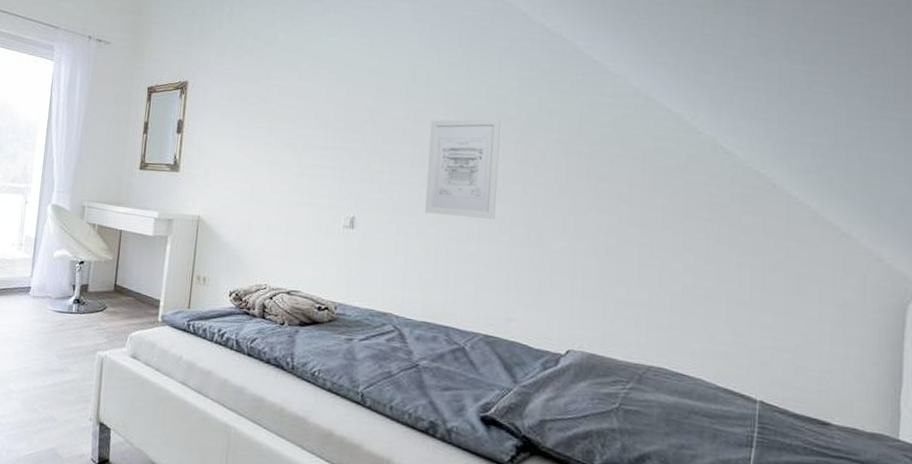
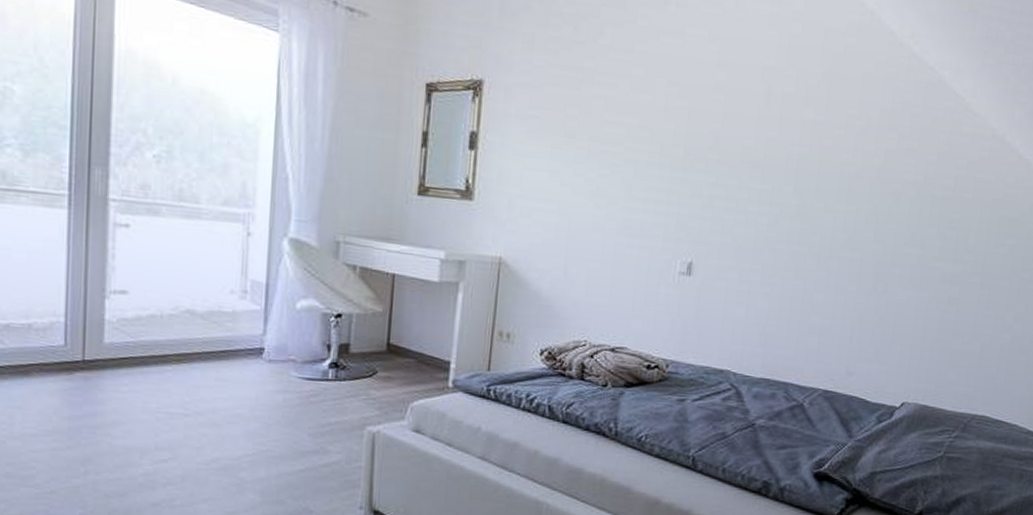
wall art: present [425,118,501,219] -> none [771,151,858,267]

